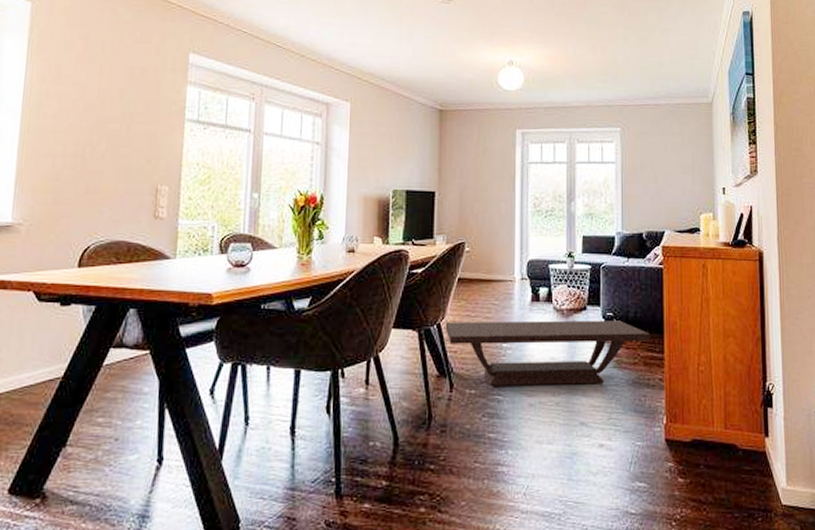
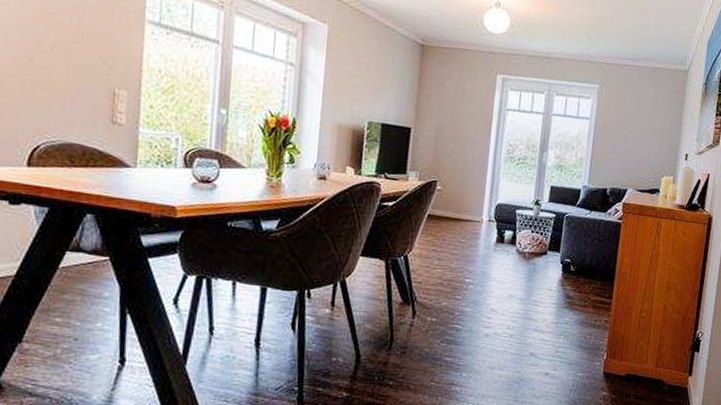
coffee table: present [445,320,651,386] -> none [411,255,603,321]

